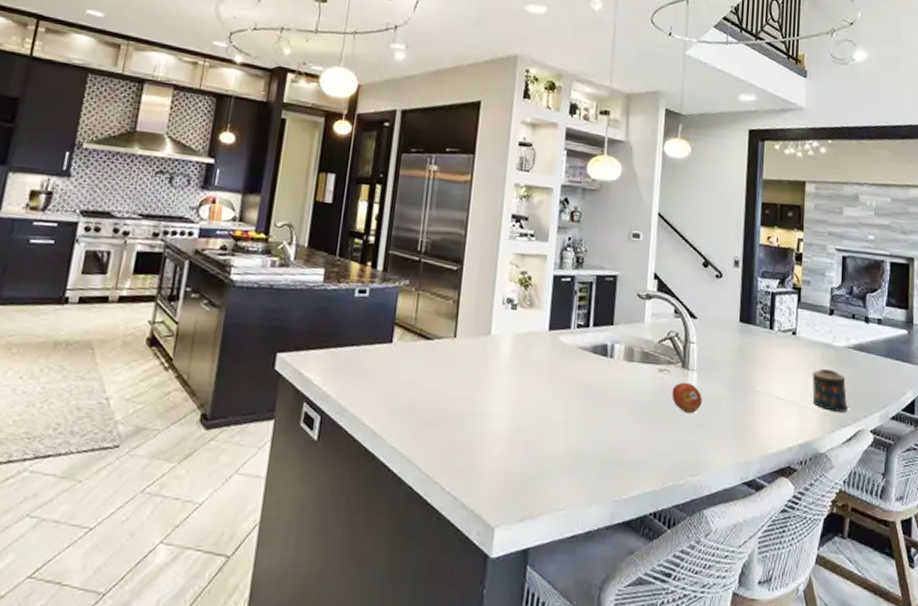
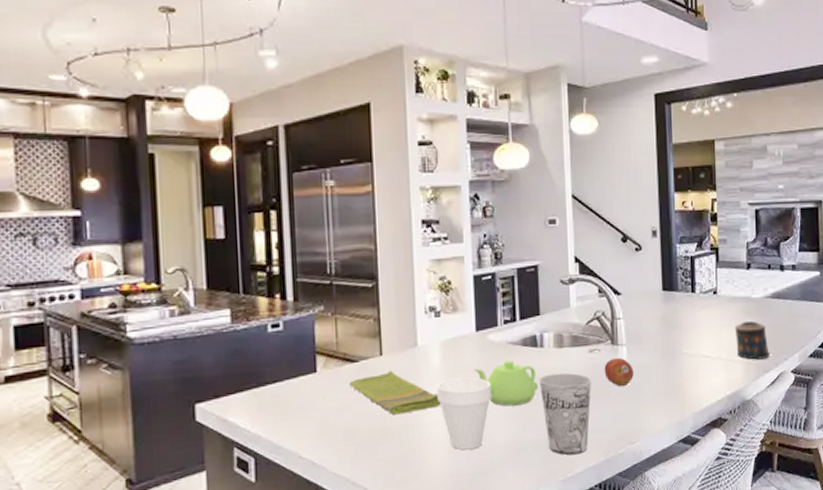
dish towel: none [420,354,505,400] -> present [349,370,441,415]
cup: none [502,373,557,450] -> present [437,377,492,450]
teapot: none [541,364,604,413] -> present [473,360,539,407]
cup: none [604,386,657,477] -> present [540,372,591,456]

